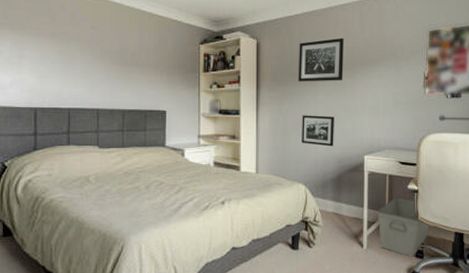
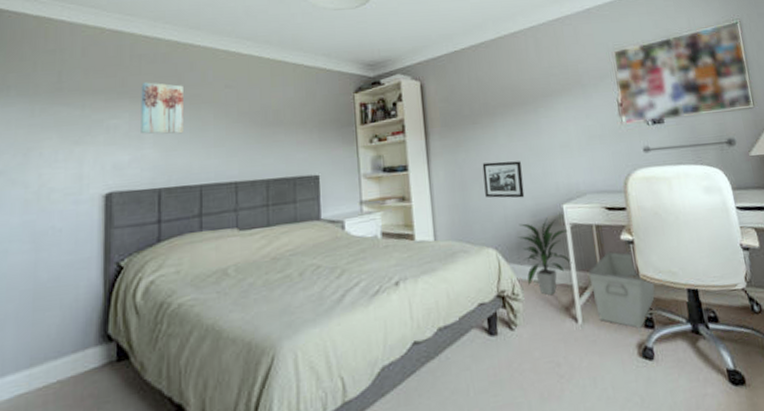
wall art: none [20,17,55,64] -> present [141,82,183,134]
wall art: present [298,37,344,82] -> none [469,69,525,125]
indoor plant: none [324,165,366,225] -> present [517,218,572,296]

